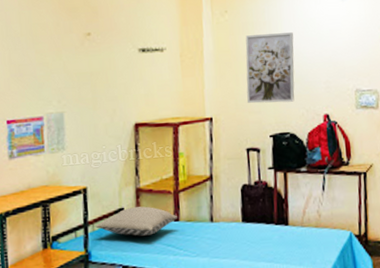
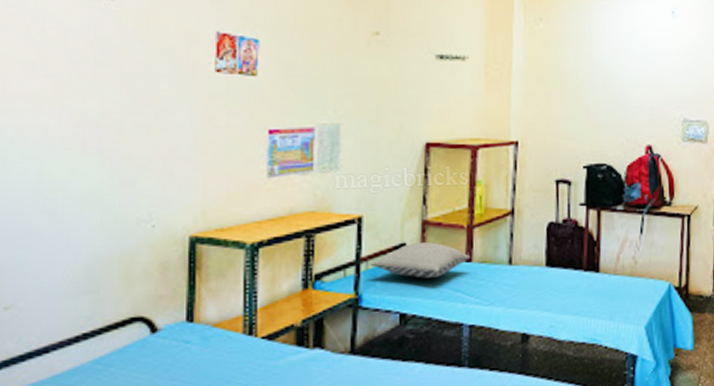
wall art: present [245,32,295,104] -> none [559,49,616,129]

